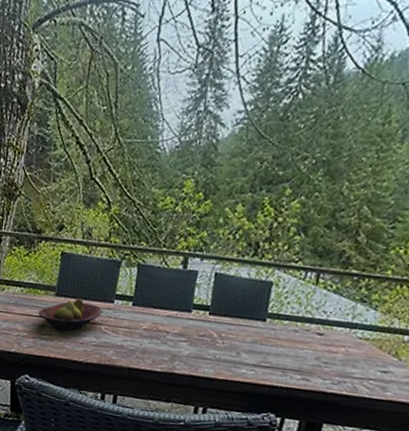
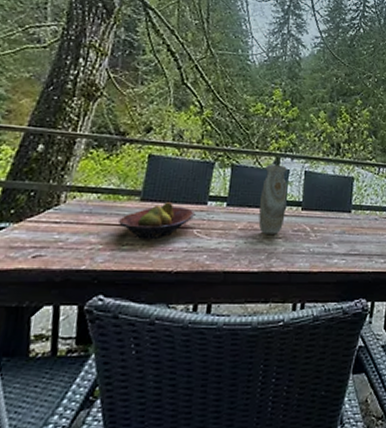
vase: none [163,264,195,338] -> present [258,164,288,235]

